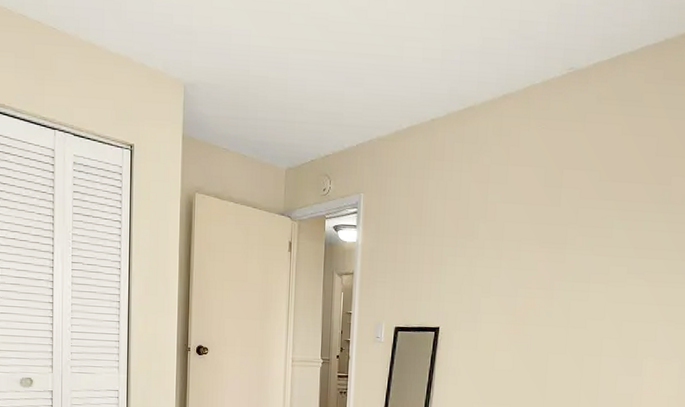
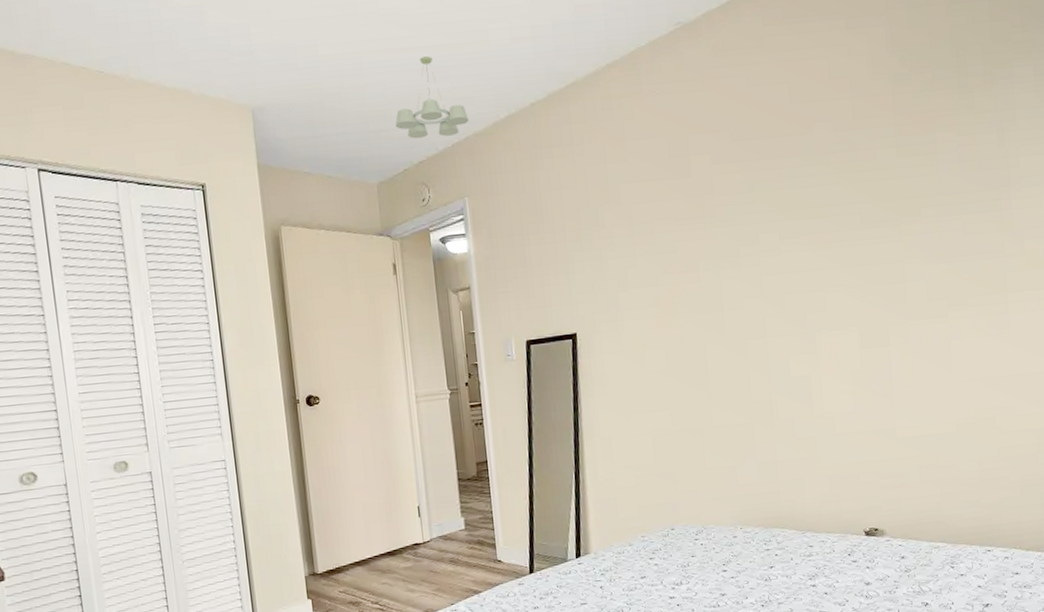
ceiling light fixture: none [310,61,375,137] -> present [395,56,469,139]

